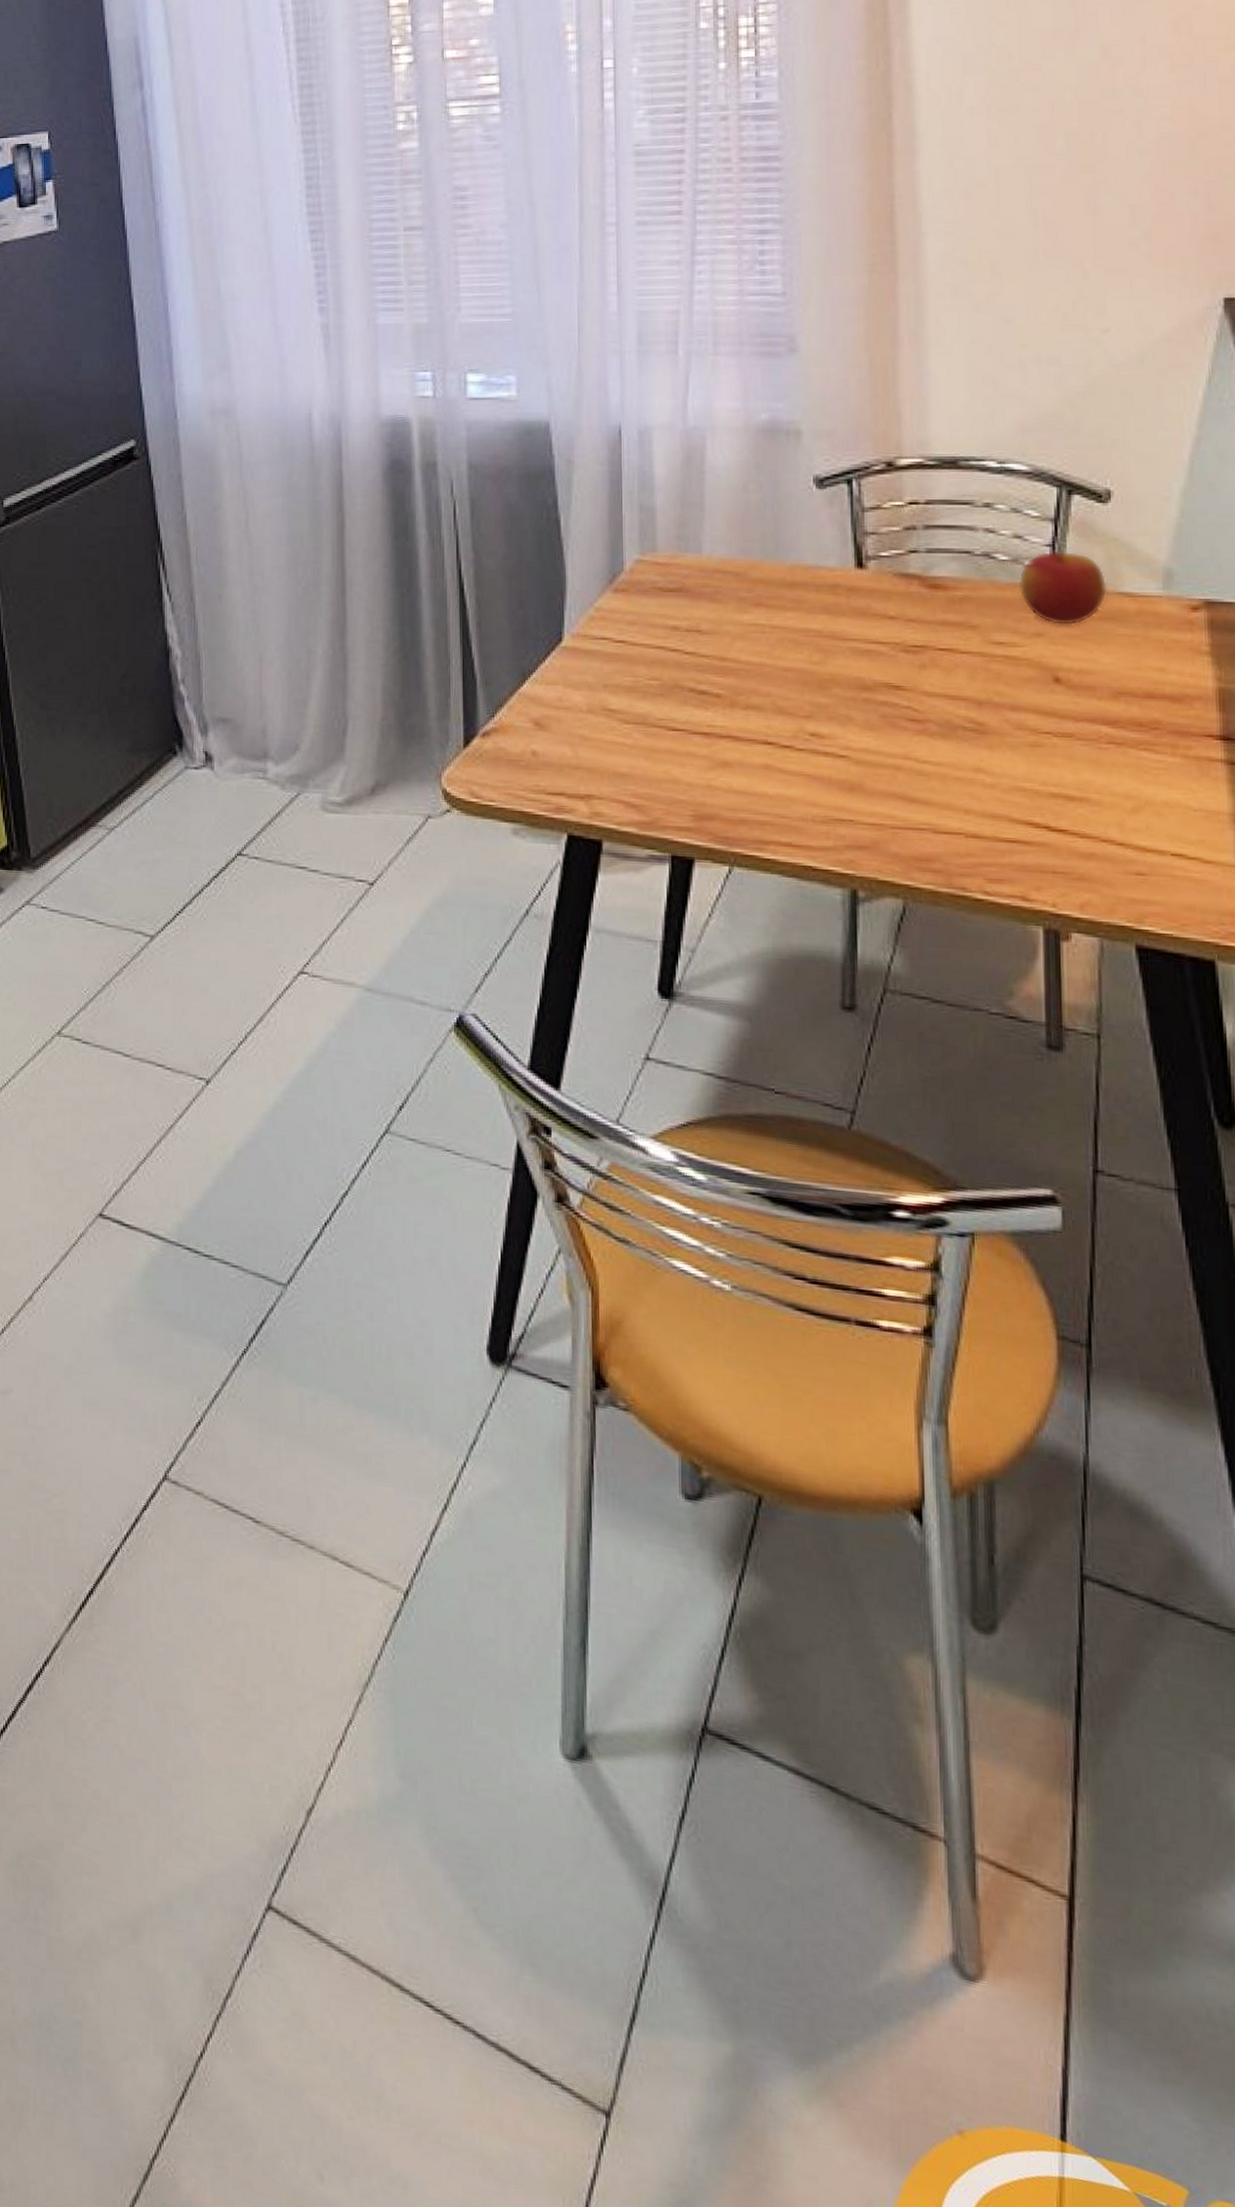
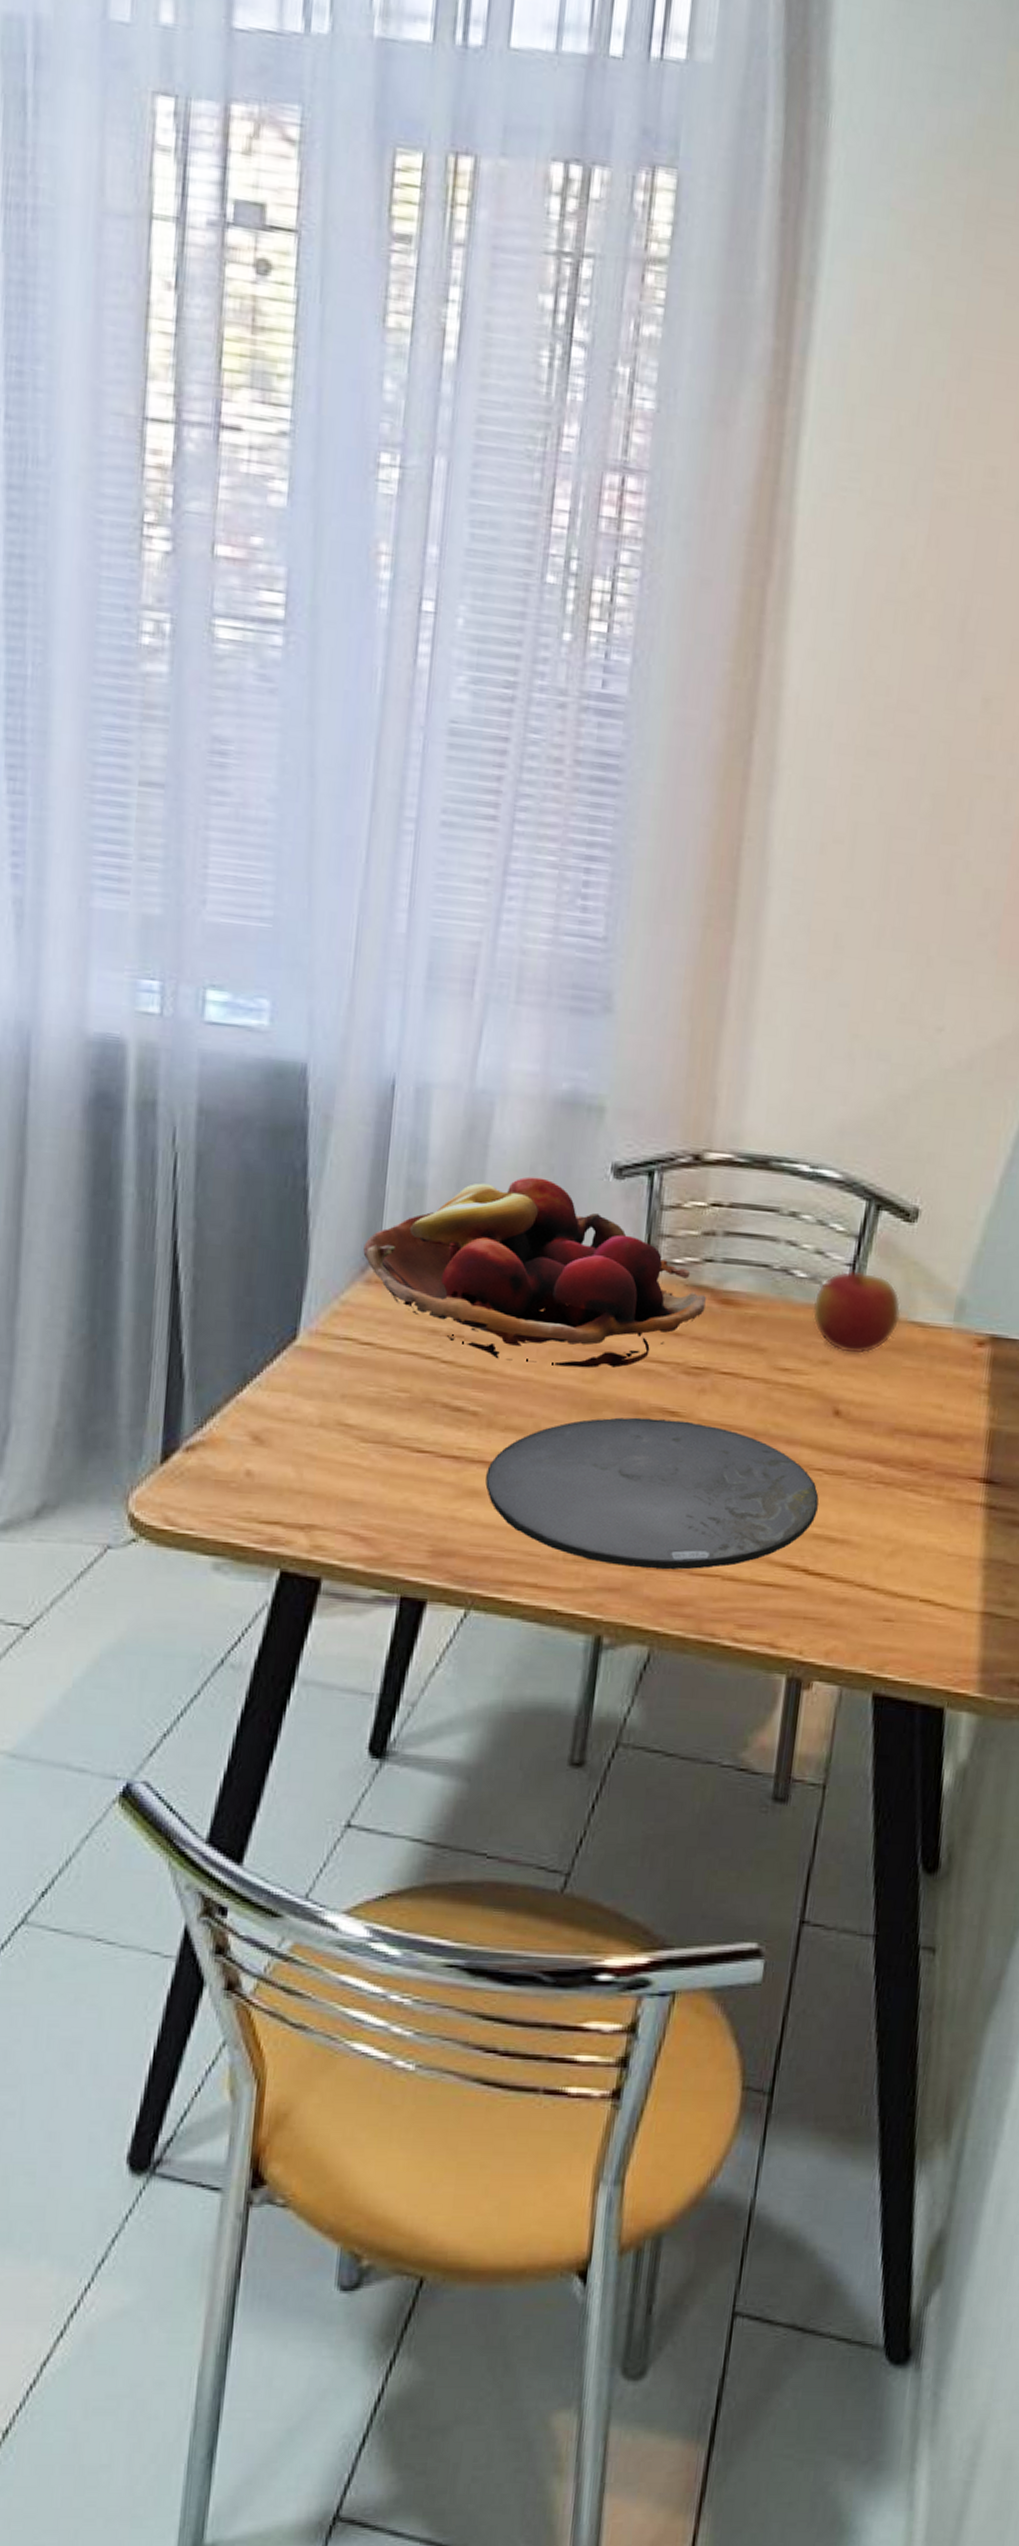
fruit basket: none [609,494,915,652] -> present [363,1176,706,1368]
plate: none [734,692,1051,829] -> present [485,1417,819,1570]

